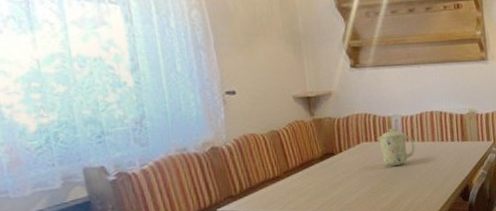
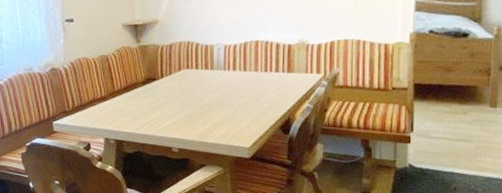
mug: present [377,128,415,166] -> none [198,56,236,94]

